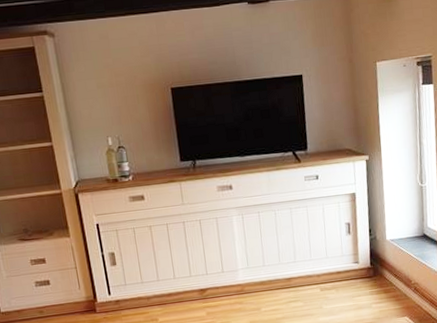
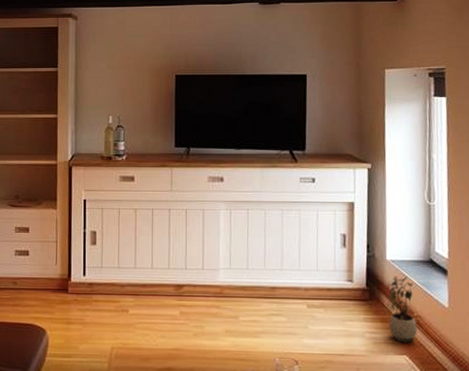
potted plant: none [388,251,415,307] -> present [387,276,417,343]

